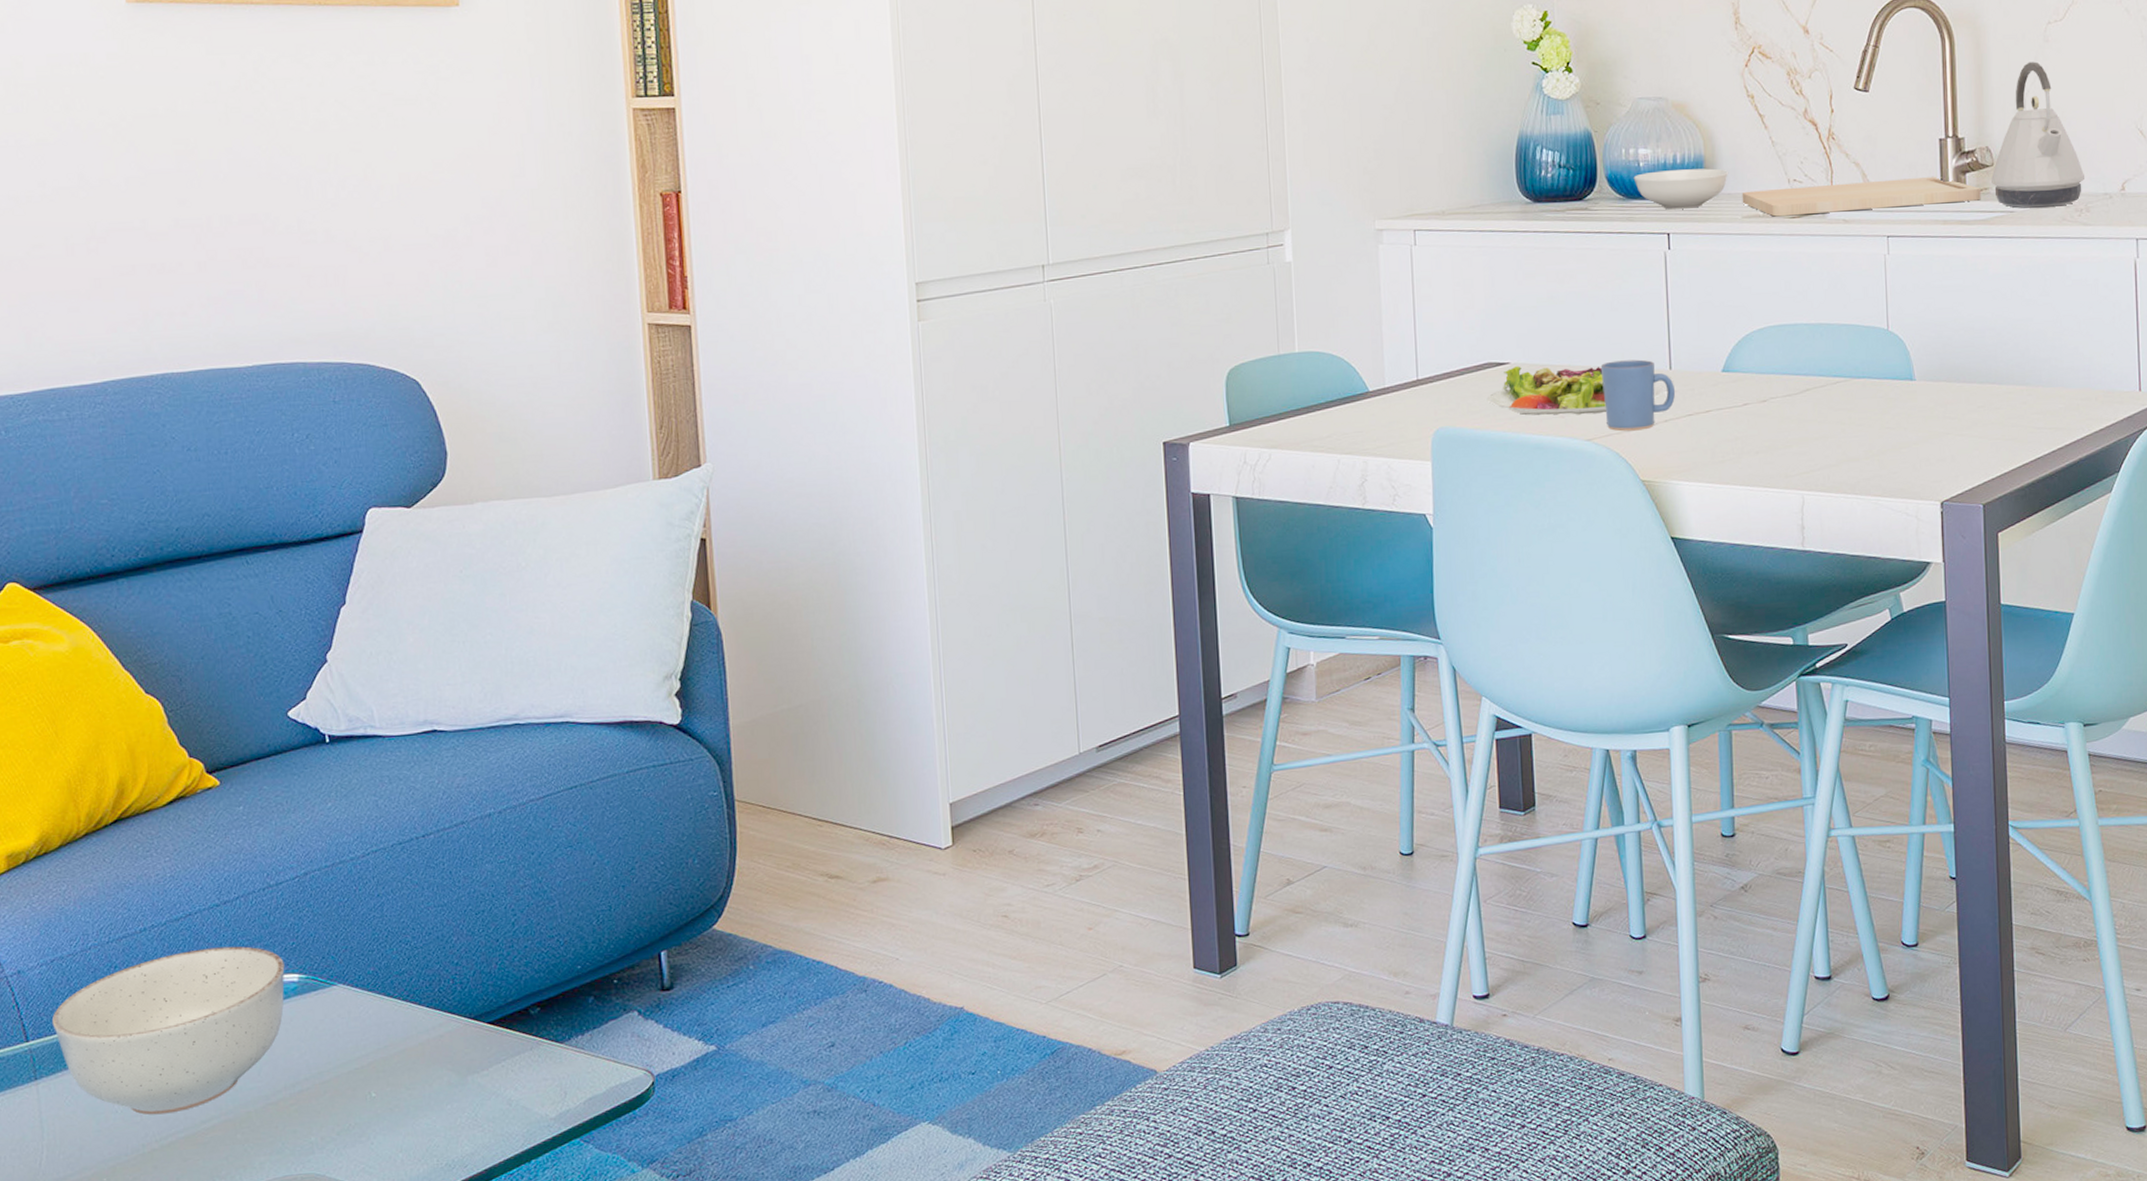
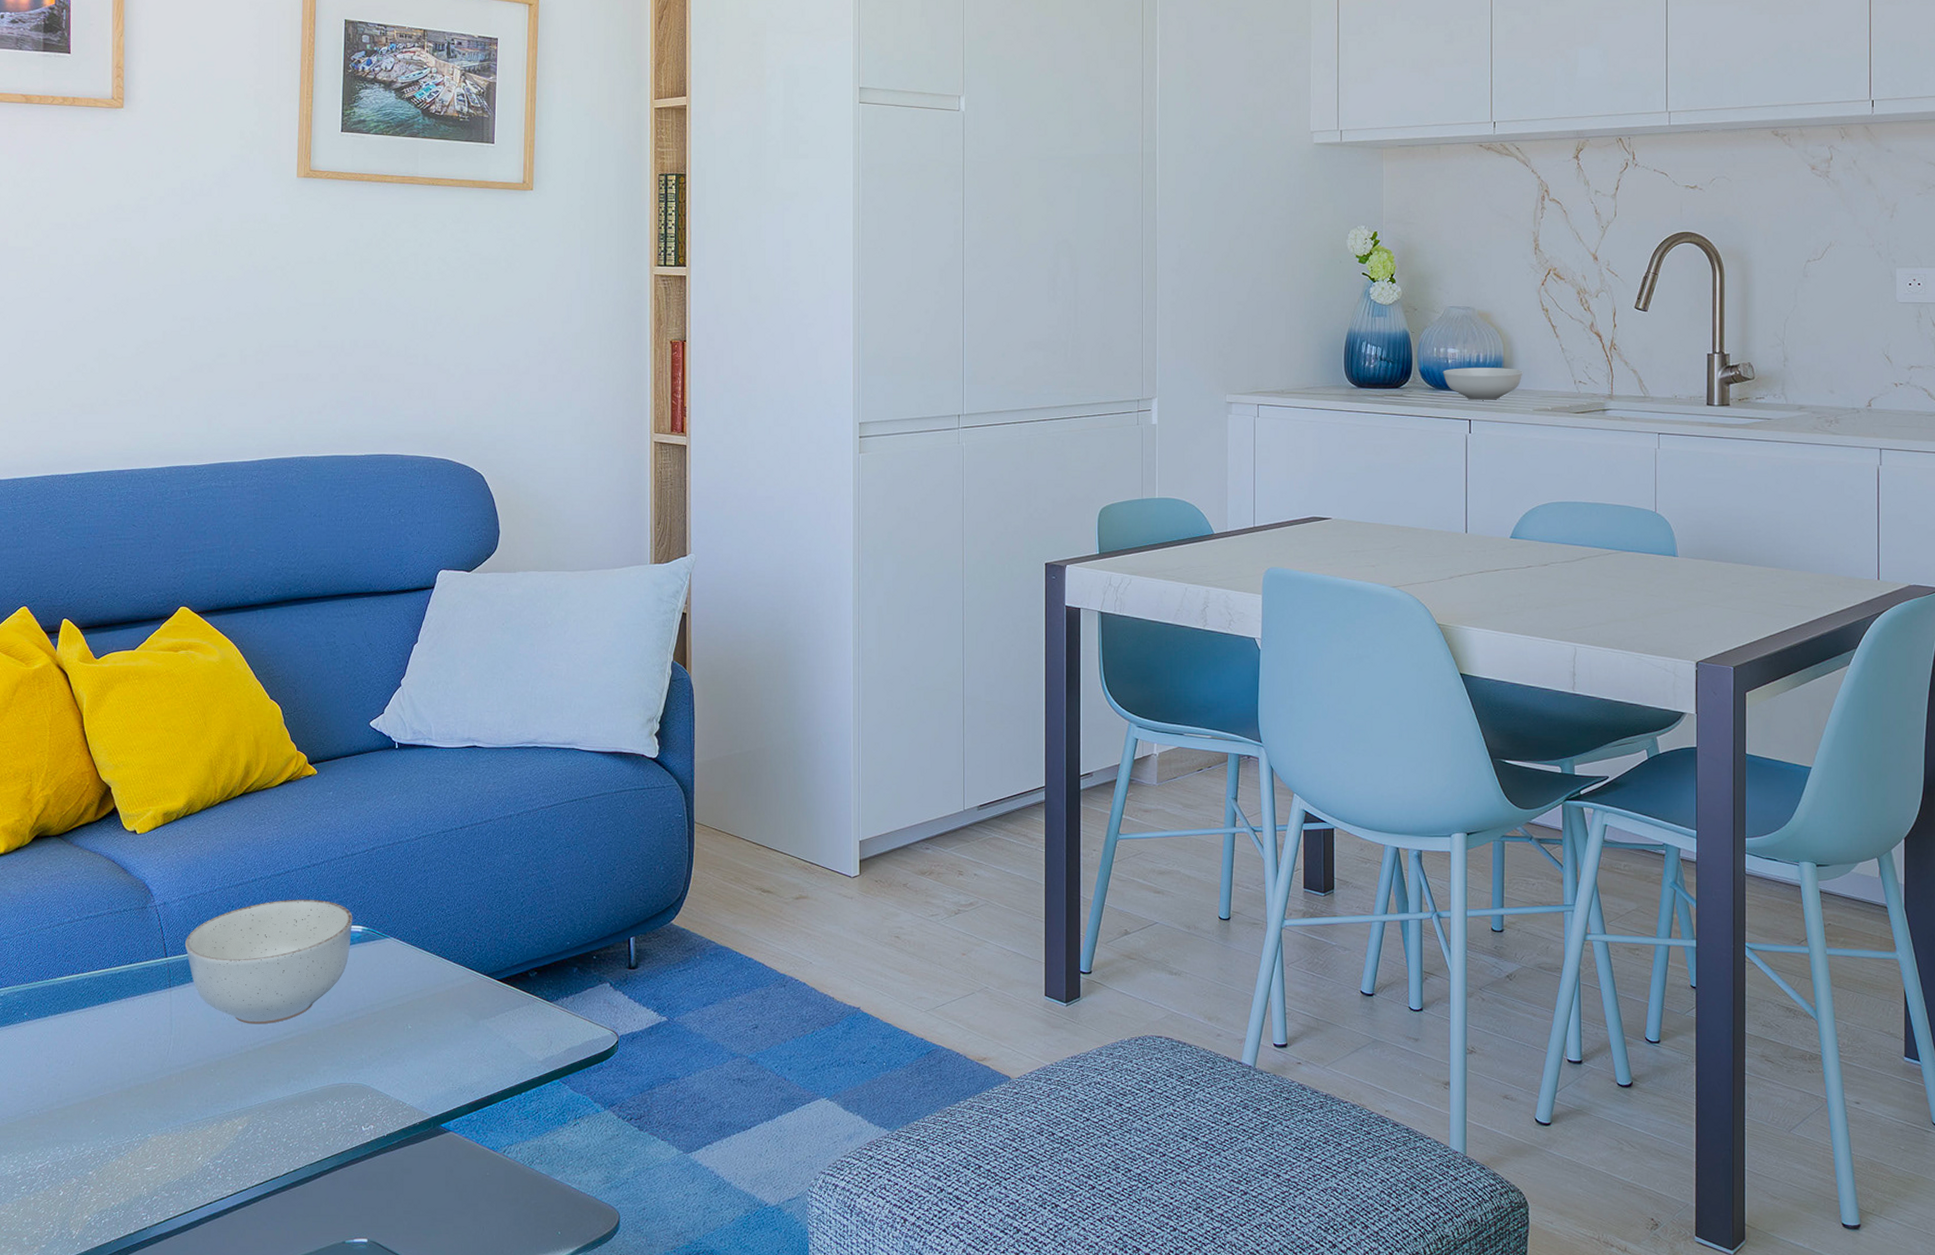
salad plate: present [1487,365,1666,415] -> none [1310,521,1461,566]
mug: present [1600,359,1676,432] -> none [1407,523,1470,582]
cutting board: present [1742,176,1981,217] -> none [1534,385,1742,411]
kettle: present [1991,61,2084,209] -> none [1752,293,1835,417]

